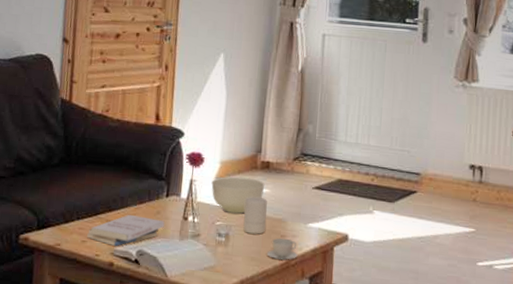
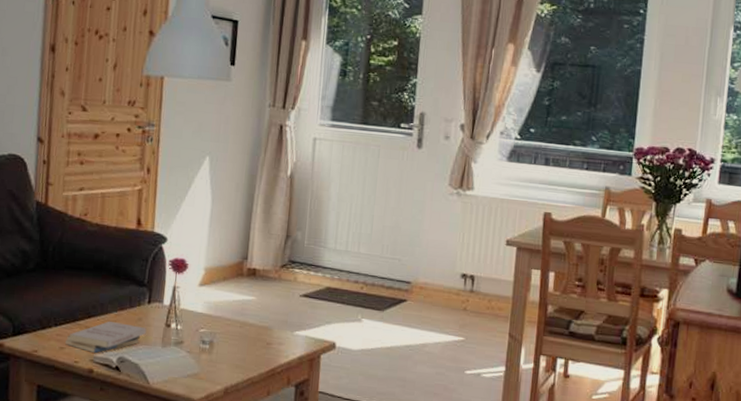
bowl: present [211,176,265,214] -> none [195,283,251,321]
candle: present [243,196,267,235] -> none [228,303,253,342]
teacup: present [266,238,298,260] -> none [252,345,284,368]

